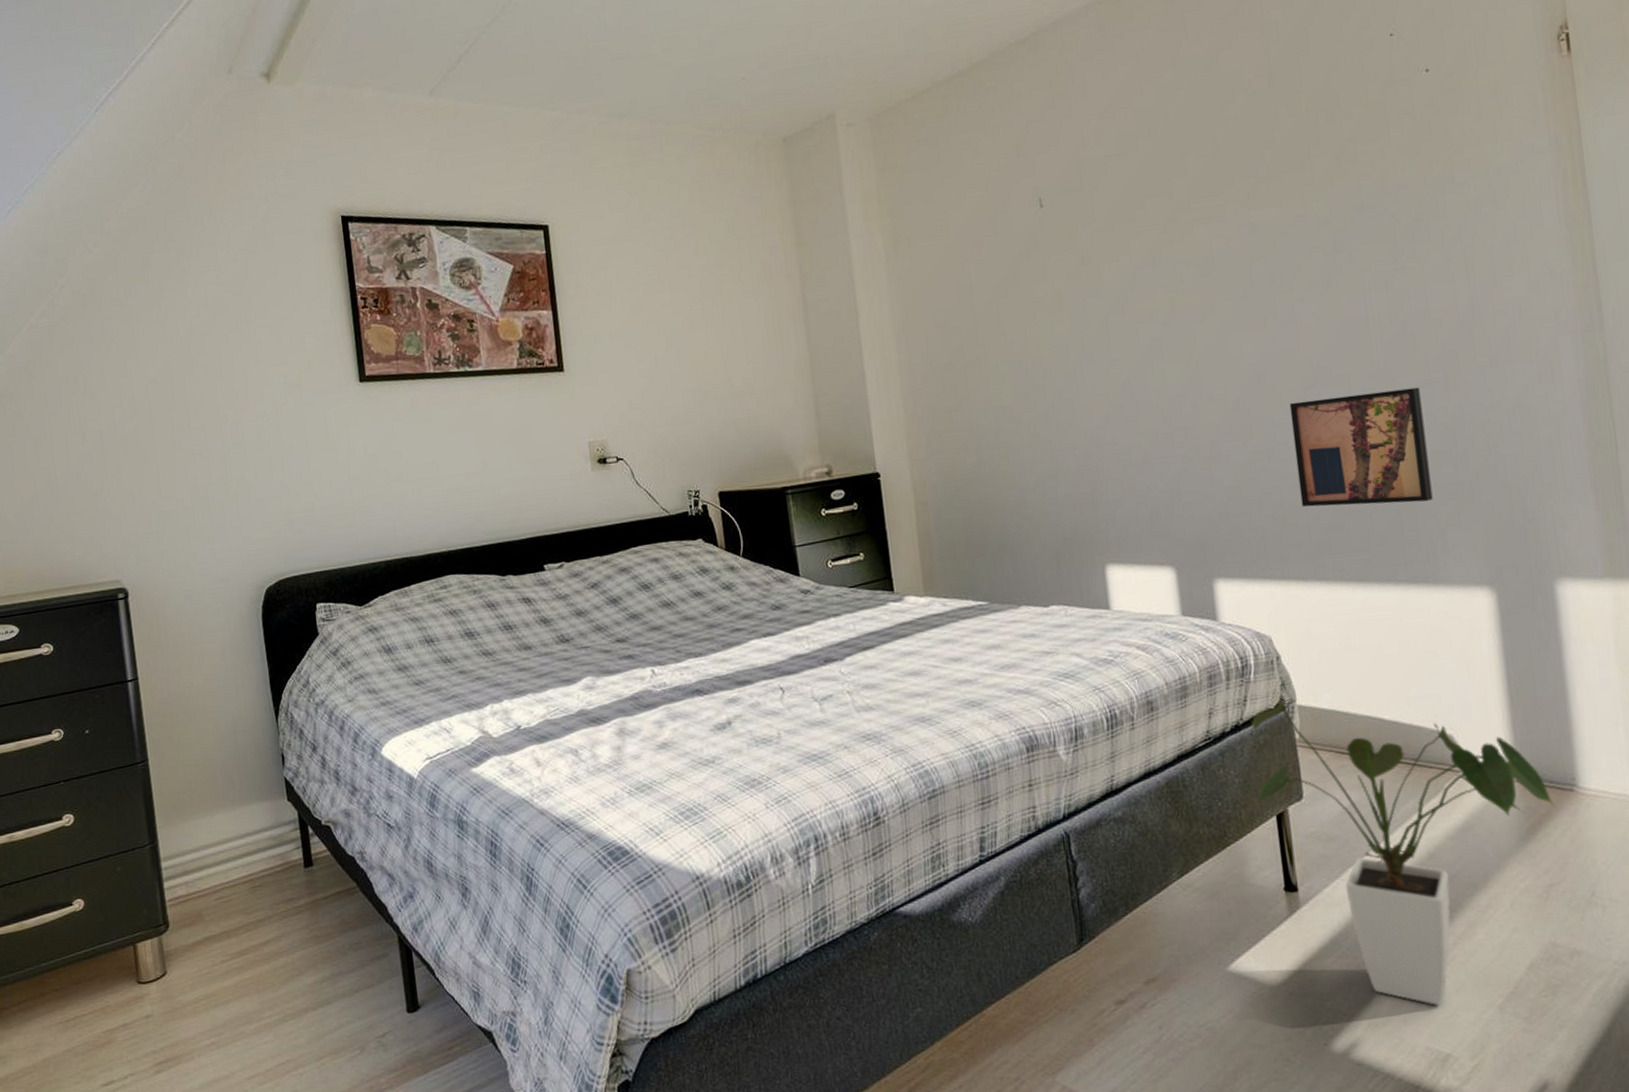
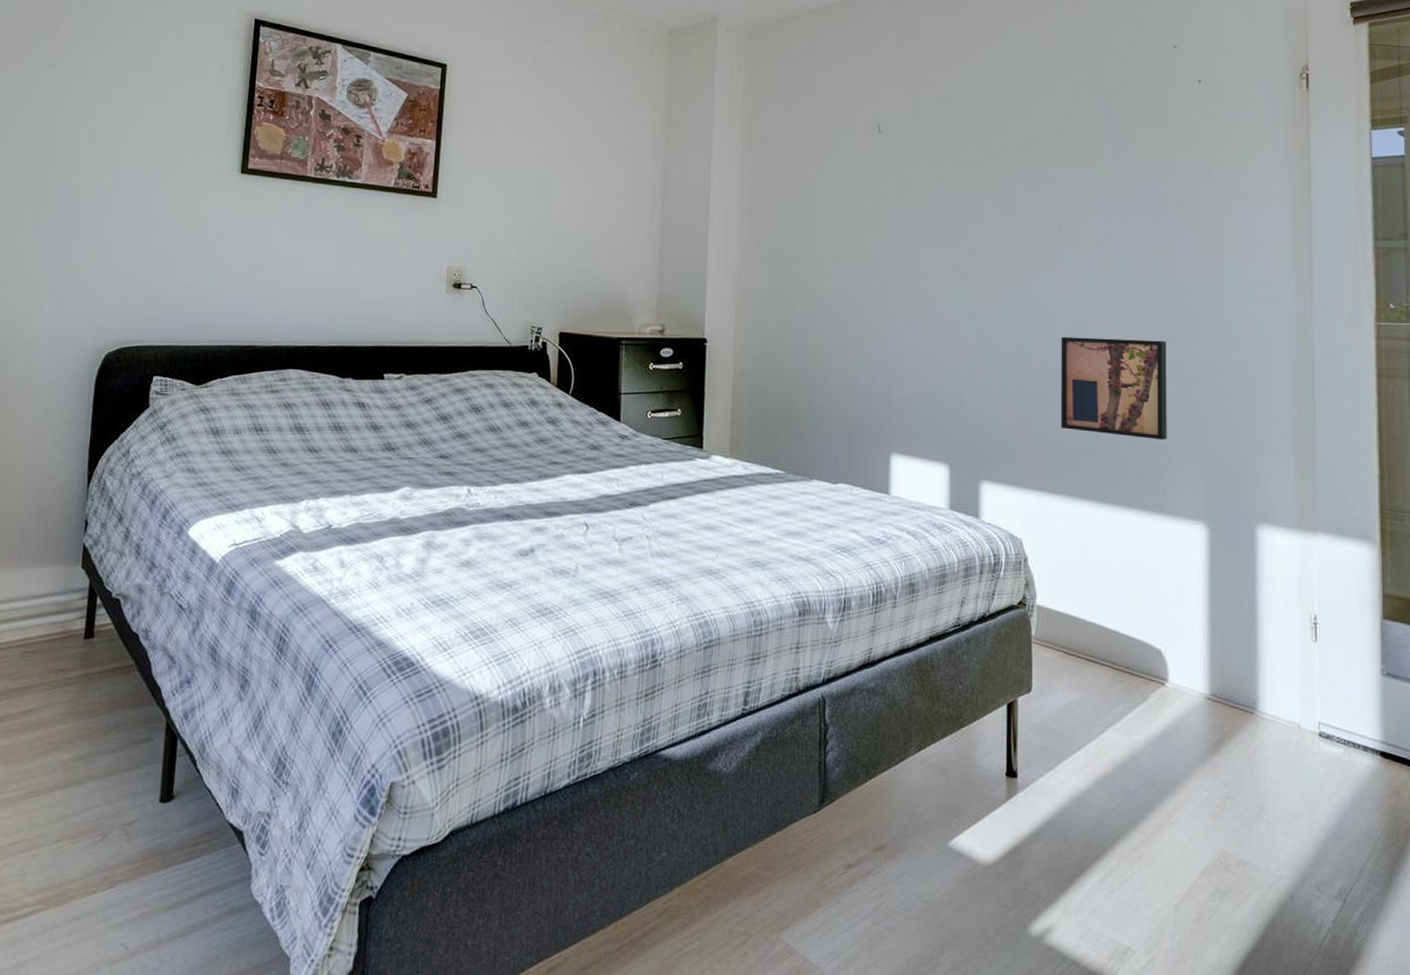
house plant: present [1251,699,1556,1005] -> none [989,599,1239,899]

